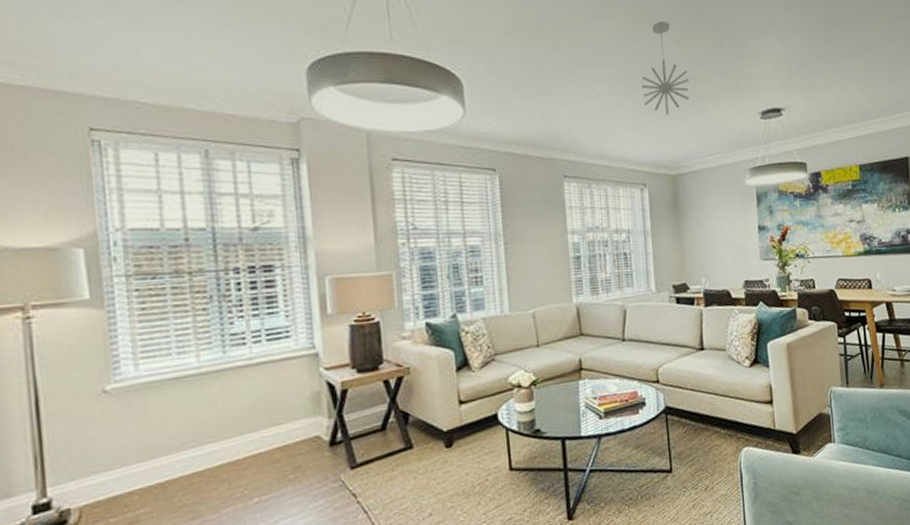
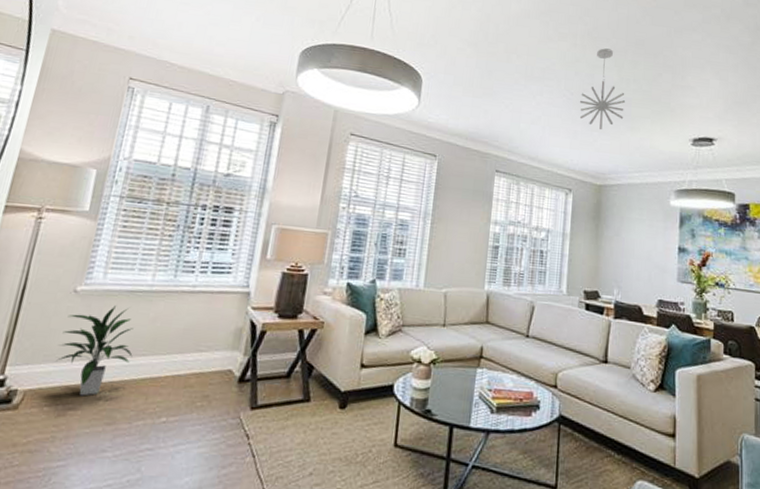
indoor plant: none [104,397,199,499] -> present [56,305,134,396]

